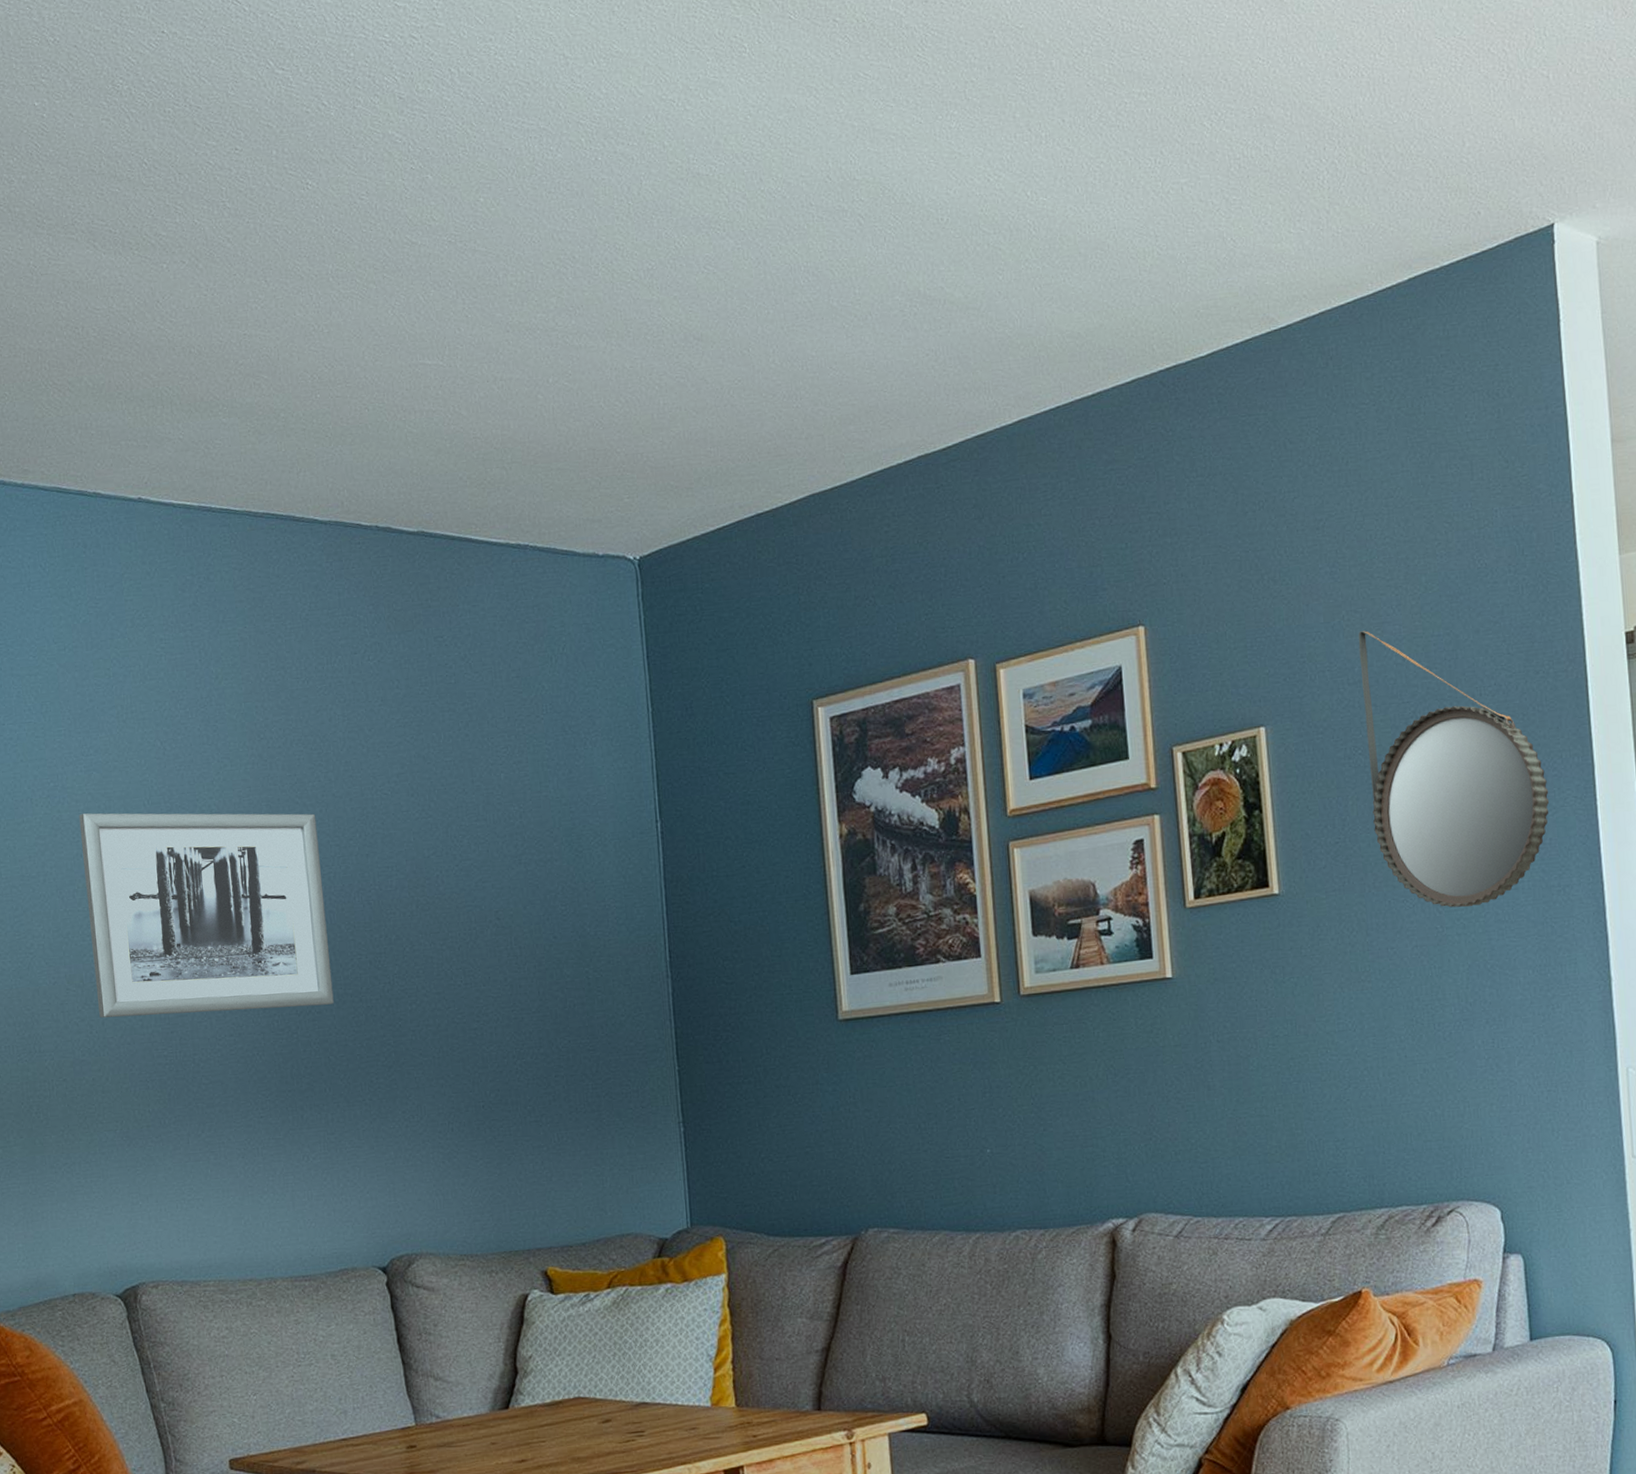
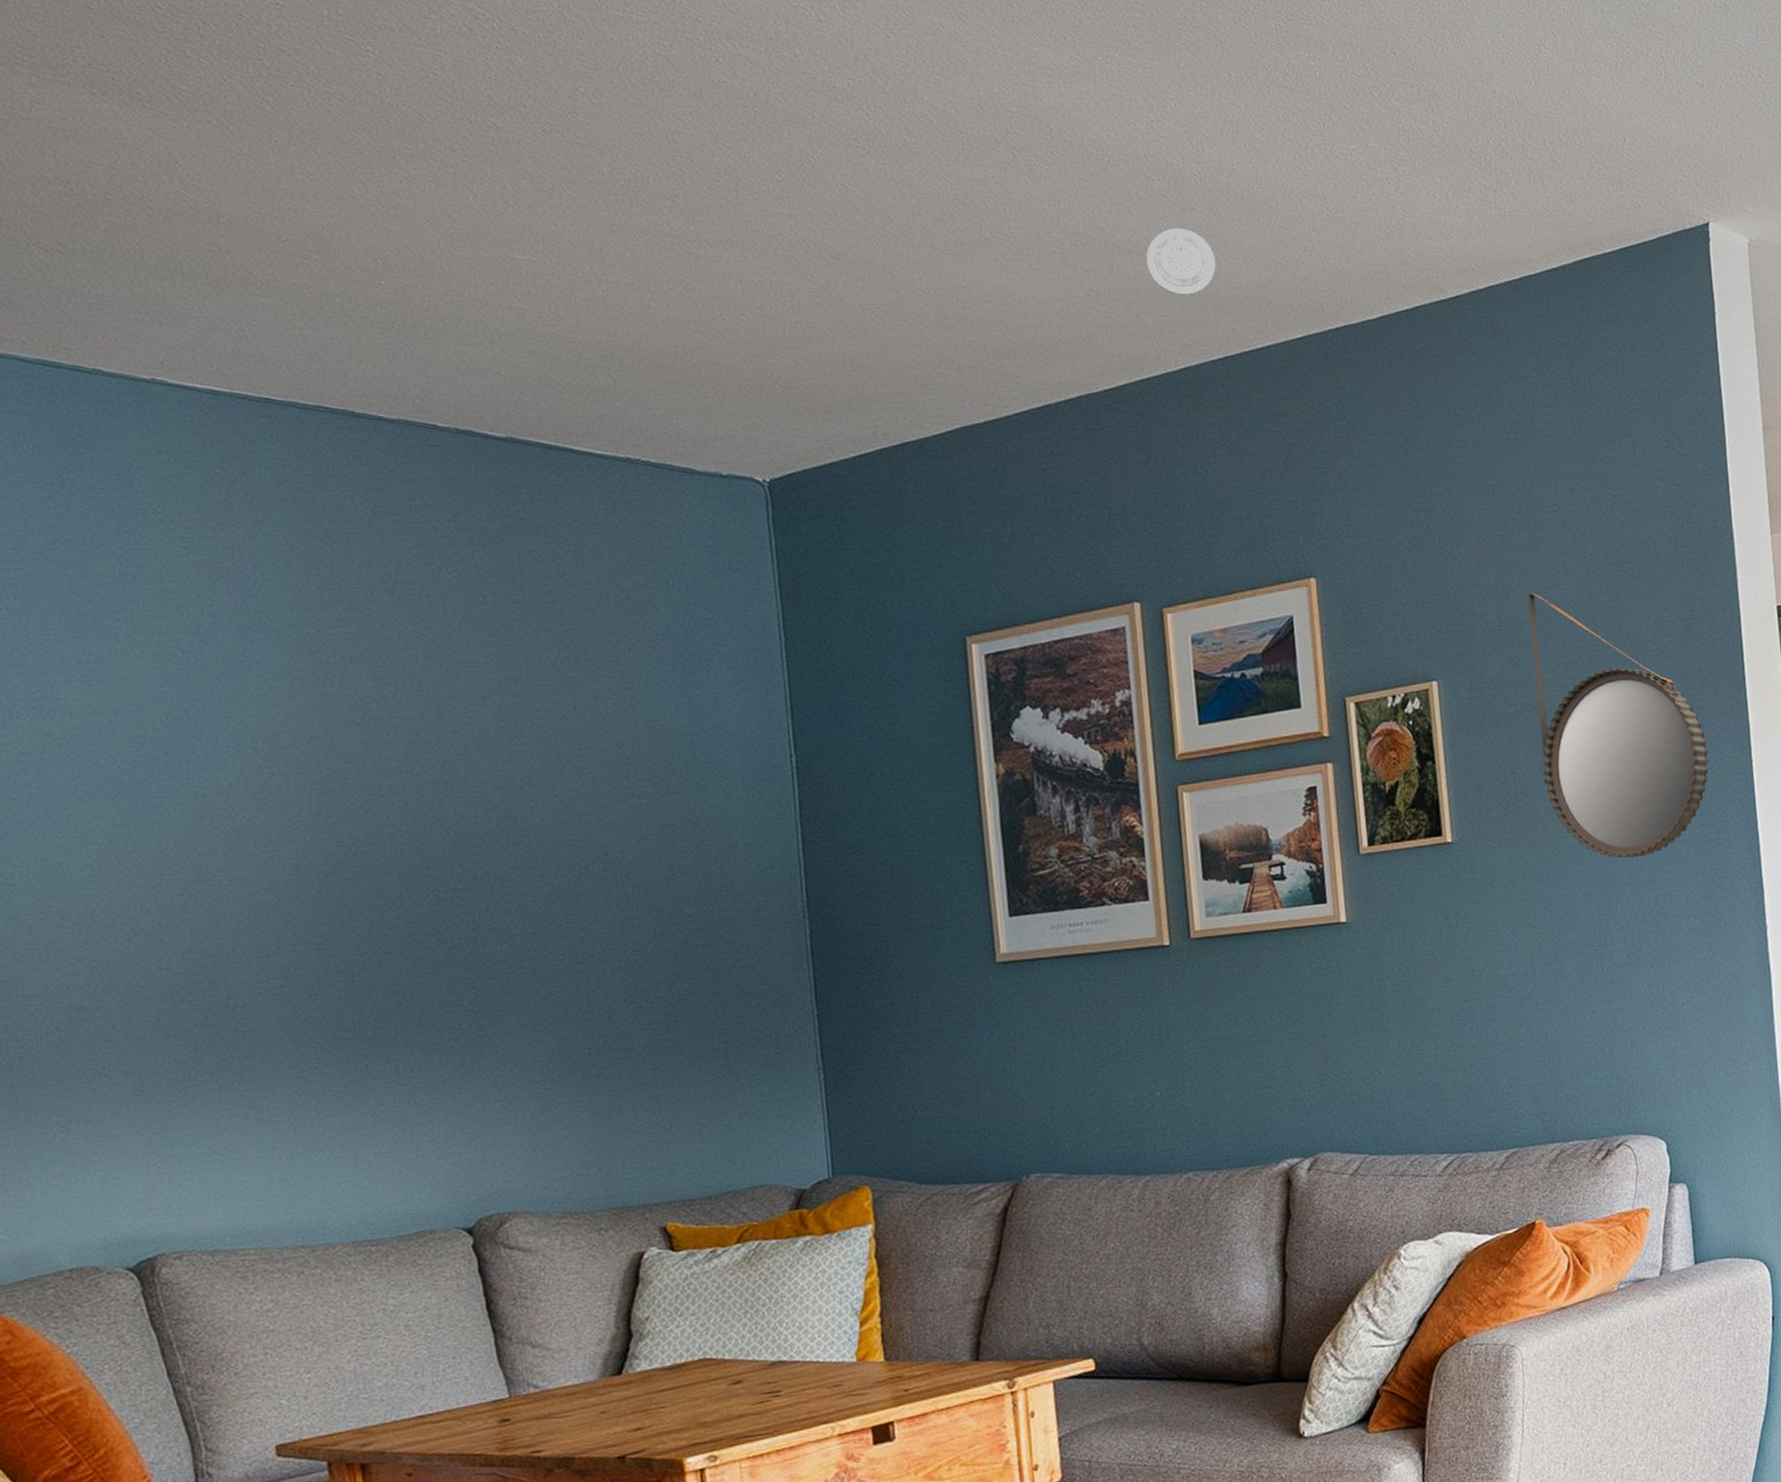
wall art: present [79,813,334,1018] -> none [74,728,406,958]
smoke detector: none [982,280,1049,348] -> present [1146,228,1216,295]

